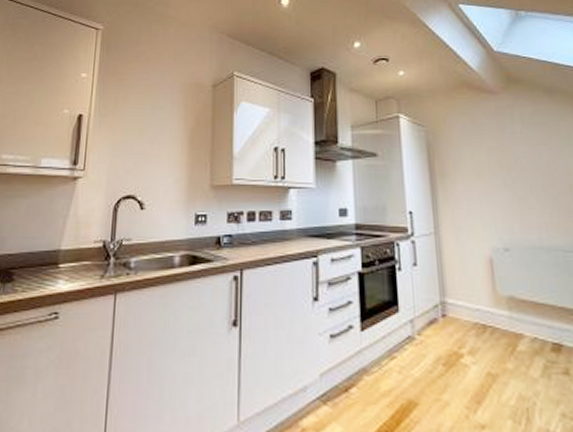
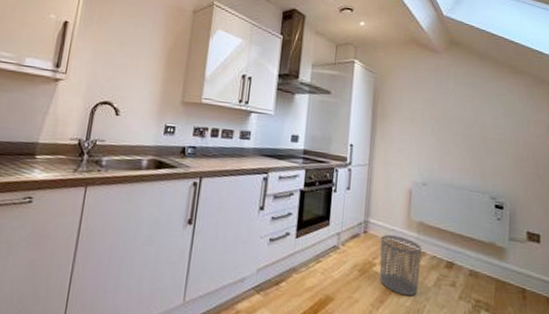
waste bin: none [463,316,522,392] -> present [379,234,422,296]

